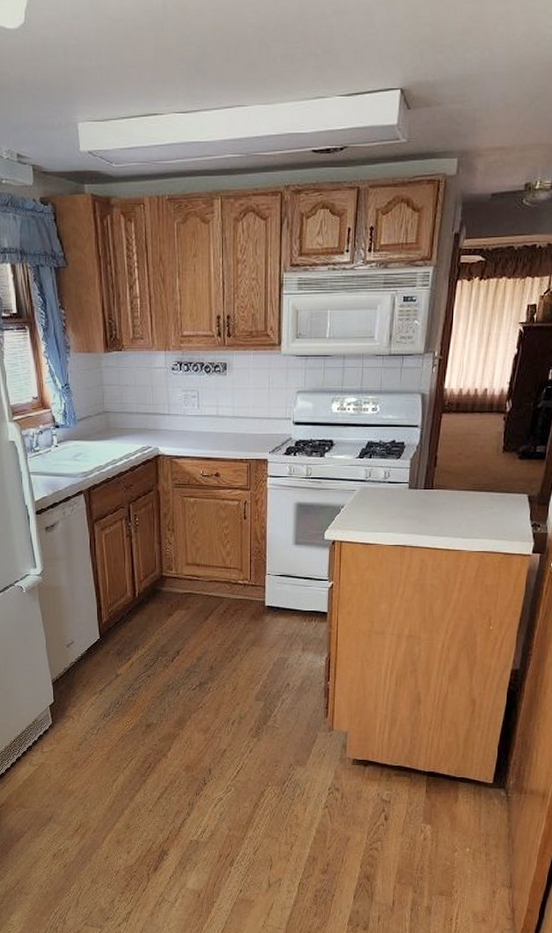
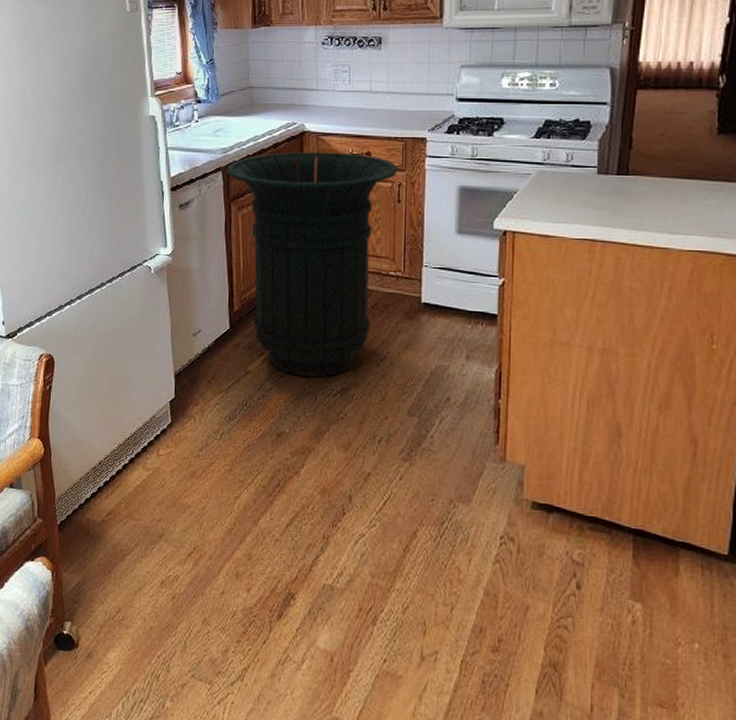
trash can: none [88,474,244,675] -> present [227,151,399,378]

